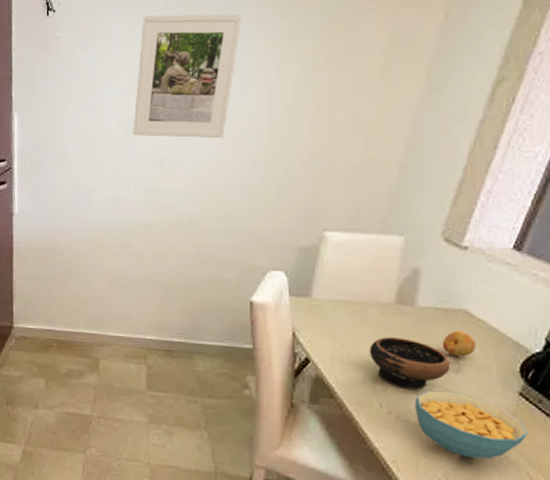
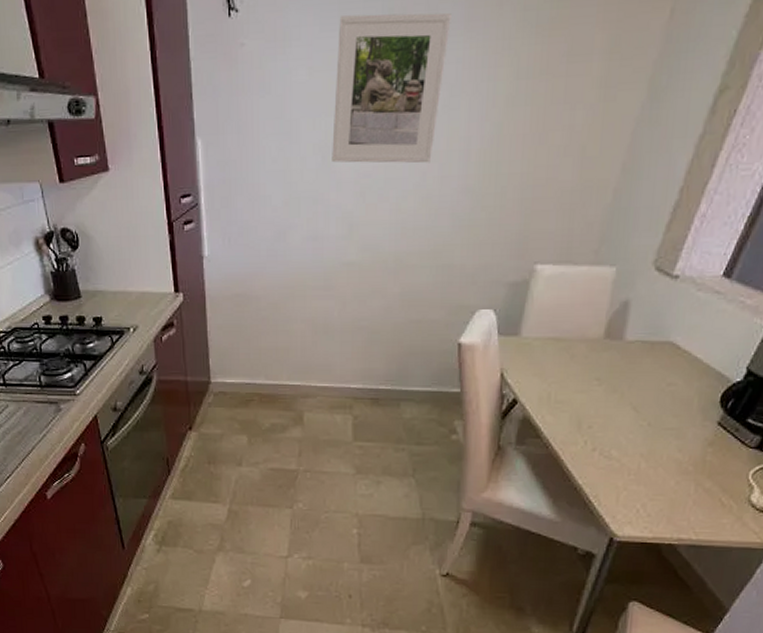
bowl: present [369,337,451,391] -> none [576,373,655,426]
cereal bowl: present [415,390,528,459] -> none [618,425,723,488]
fruit: present [442,330,477,357] -> none [647,363,681,390]

